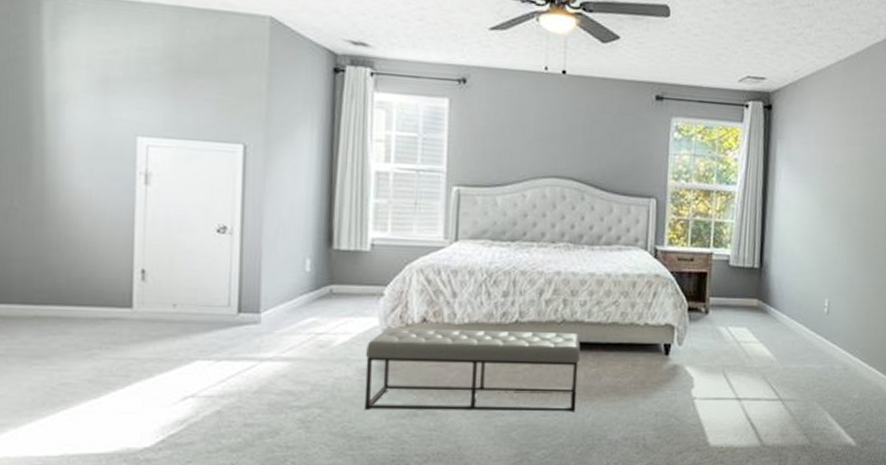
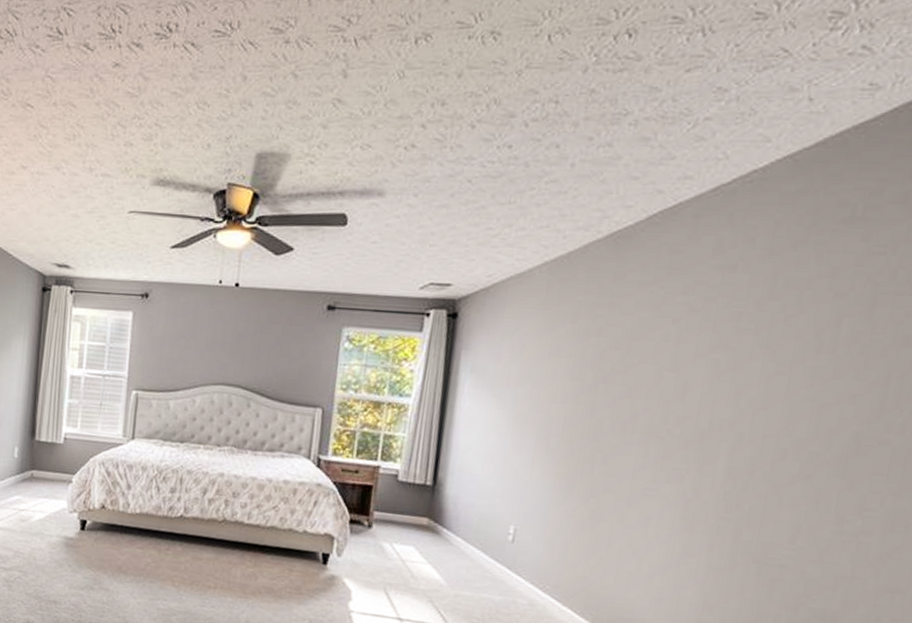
bench: present [364,327,581,412] -> none [52,510,239,607]

